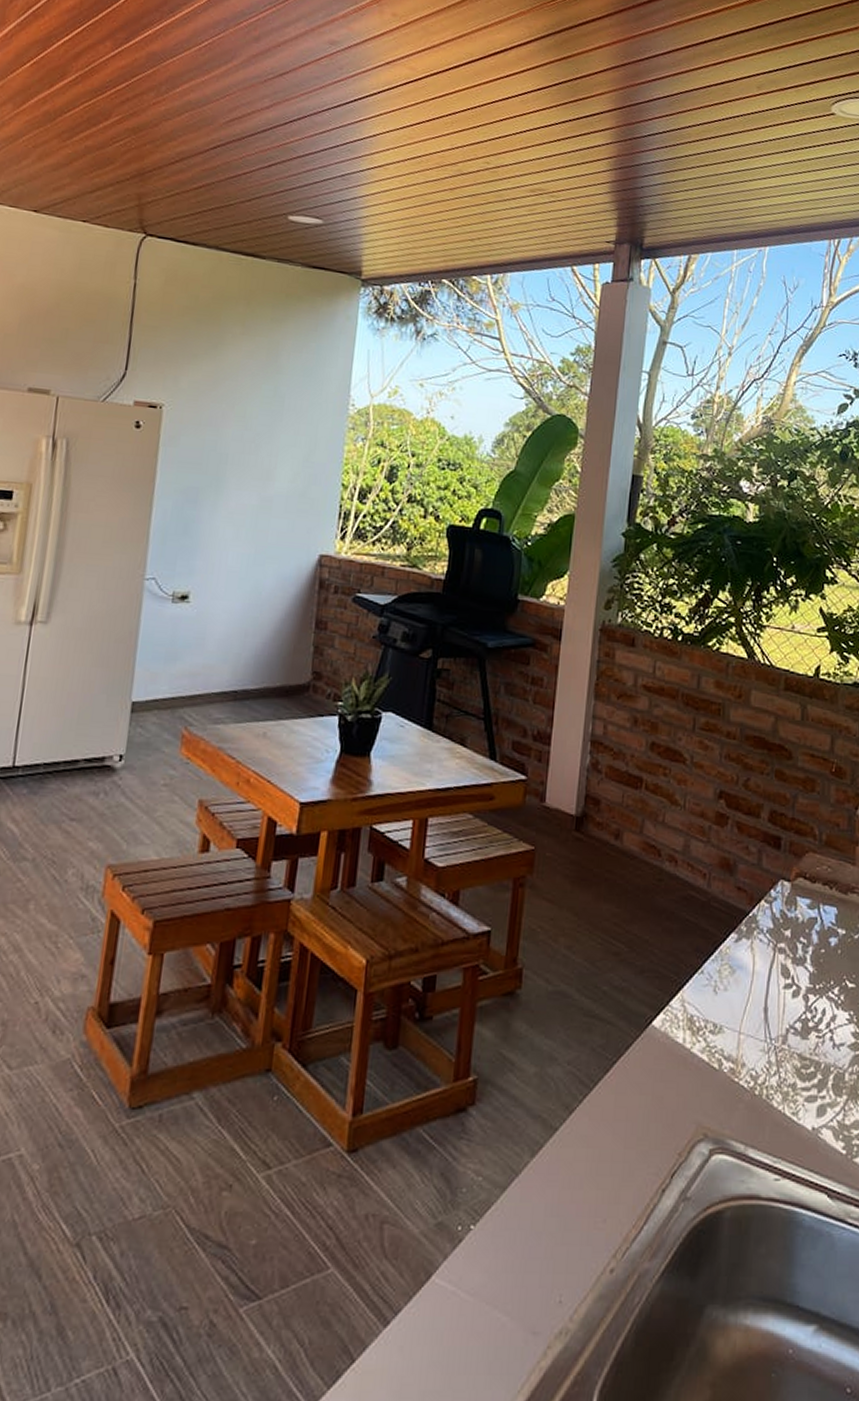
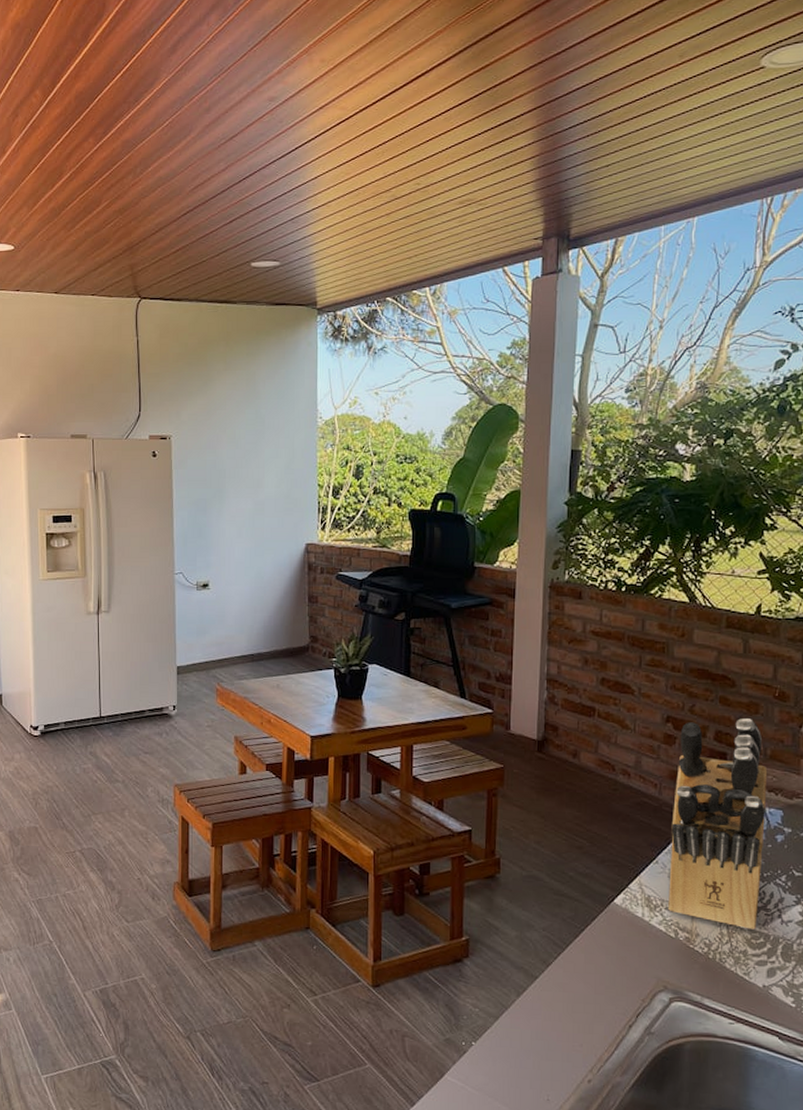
knife block: none [712,796,821,1056] -> present [668,718,766,930]

